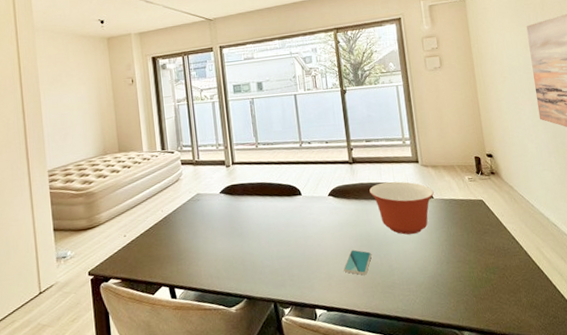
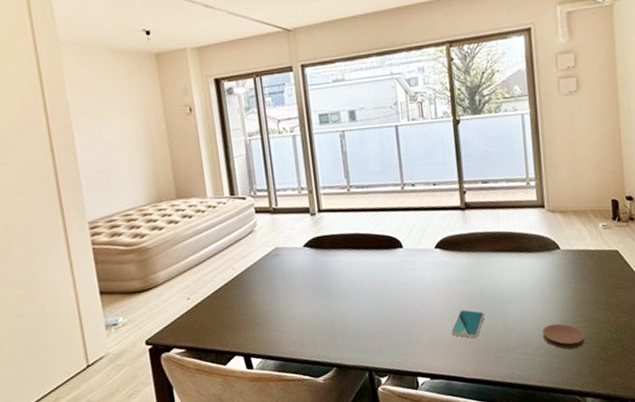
mixing bowl: present [369,181,434,235] -> none [484,230,561,292]
coaster: none [422,263,459,287] -> present [543,324,585,350]

